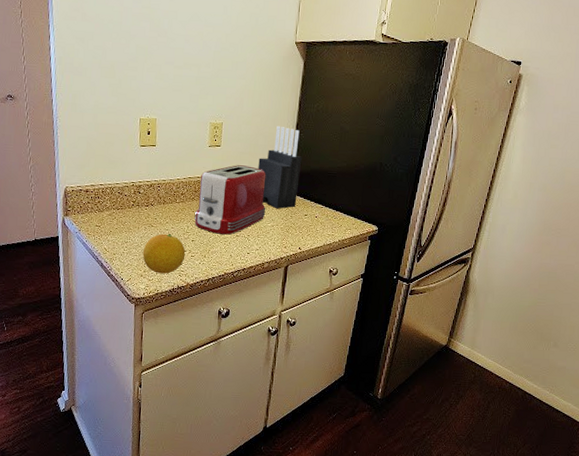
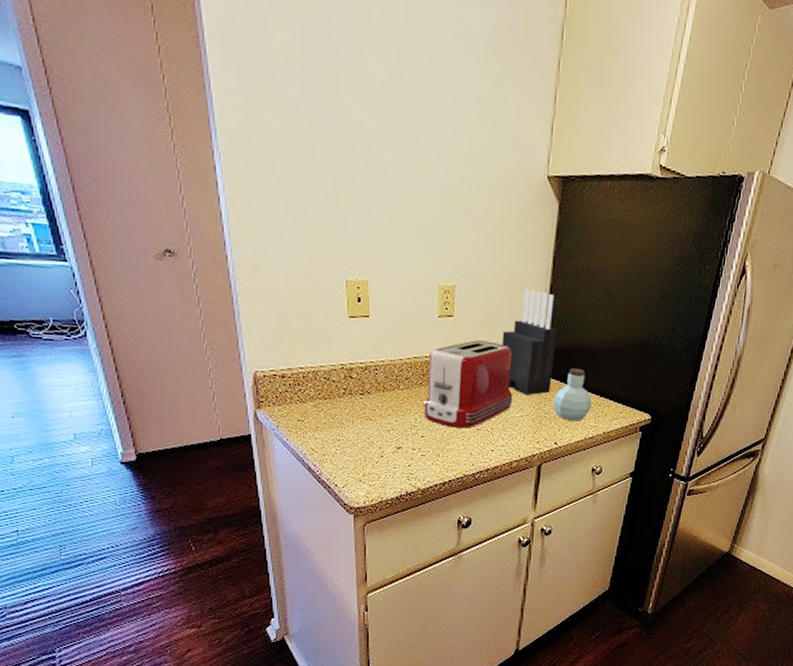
fruit: present [142,233,186,274] -> none [360,428,414,478]
jar: none [298,187,329,231] -> present [553,368,592,422]

